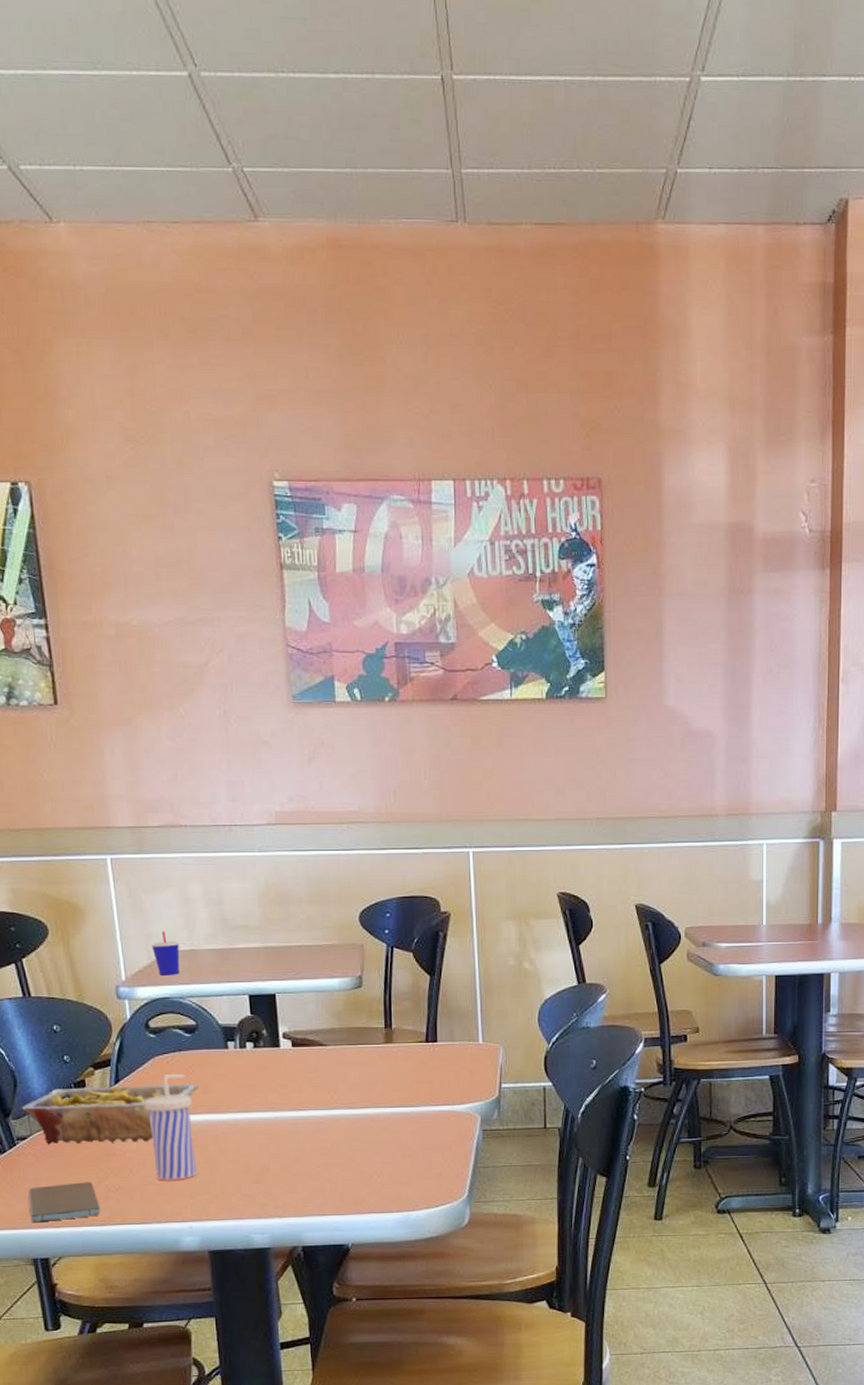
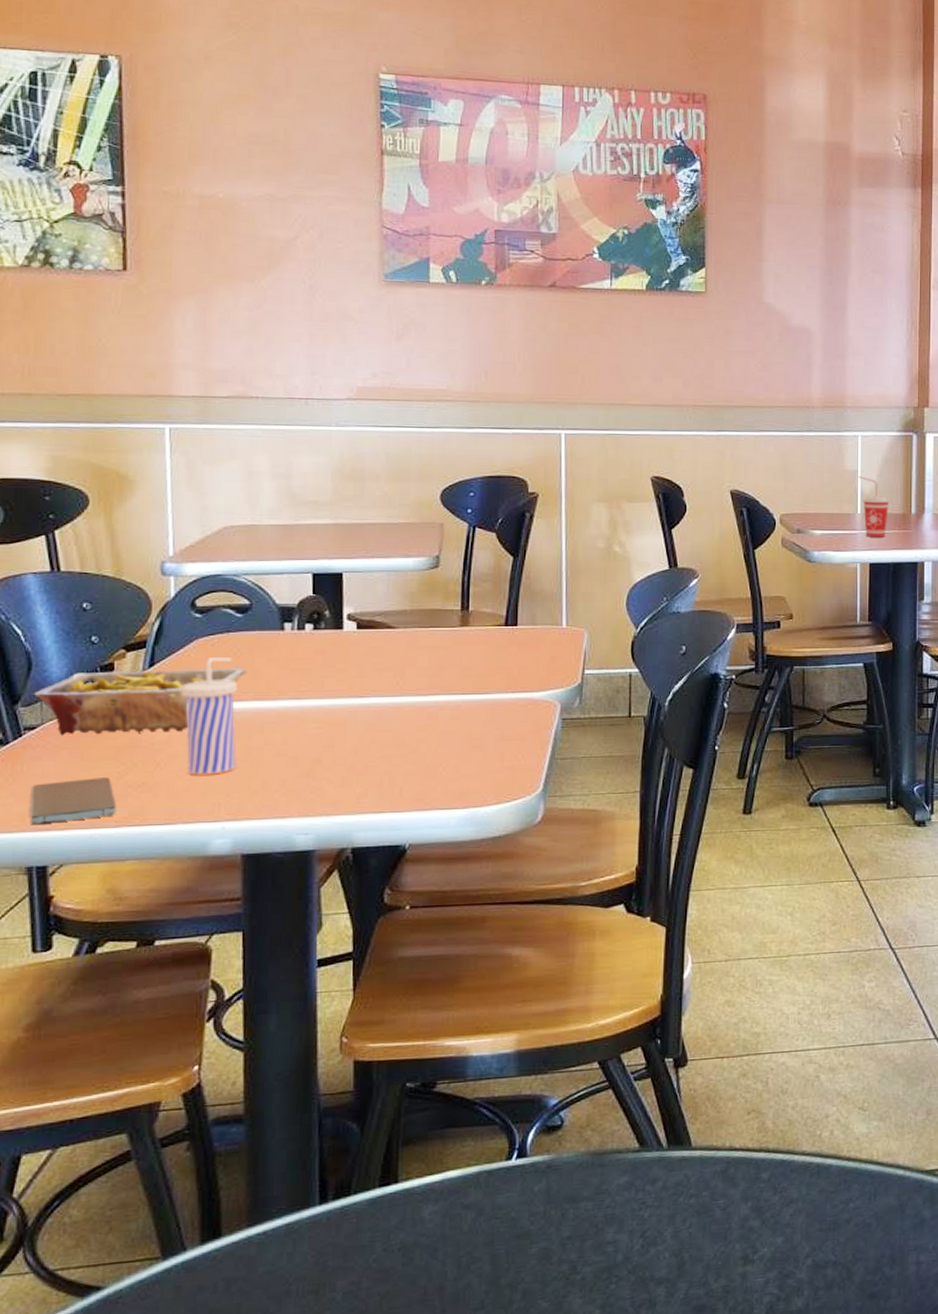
beverage cup: present [151,931,180,977] -> none [207,505,238,553]
beverage cup: none [763,885,796,949] -> present [858,475,890,537]

